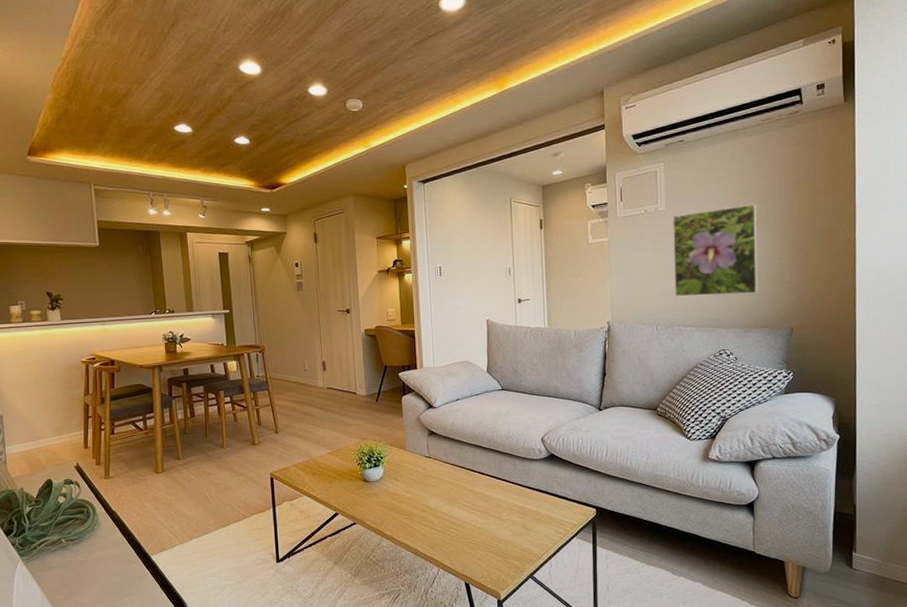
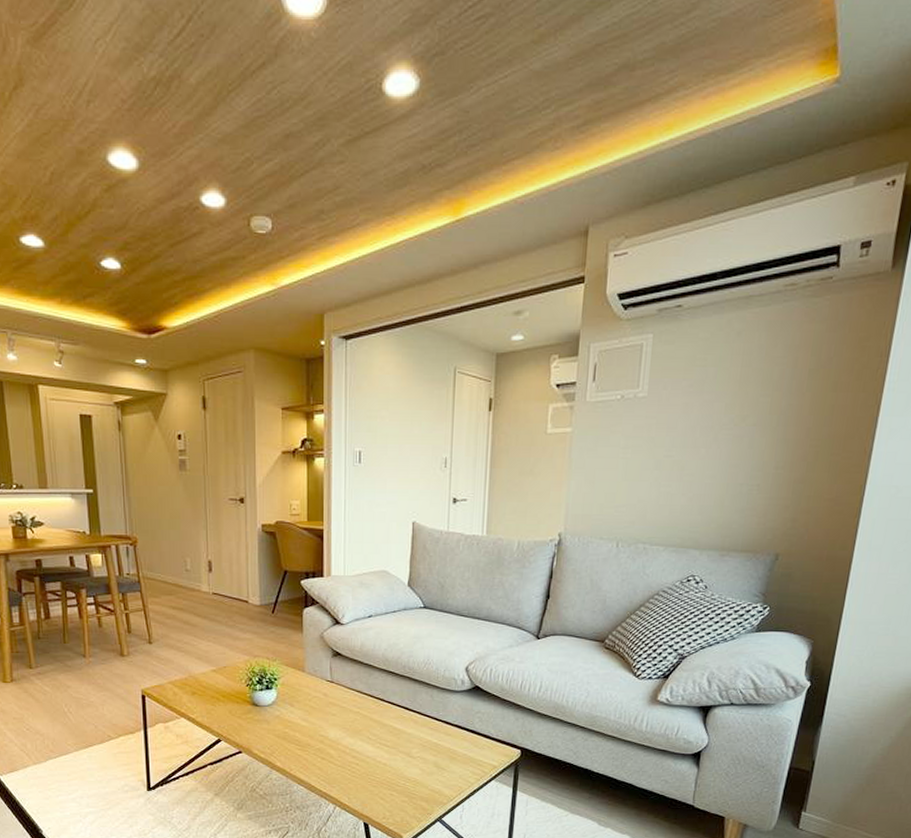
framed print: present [673,204,758,297] -> none [643,396,760,510]

